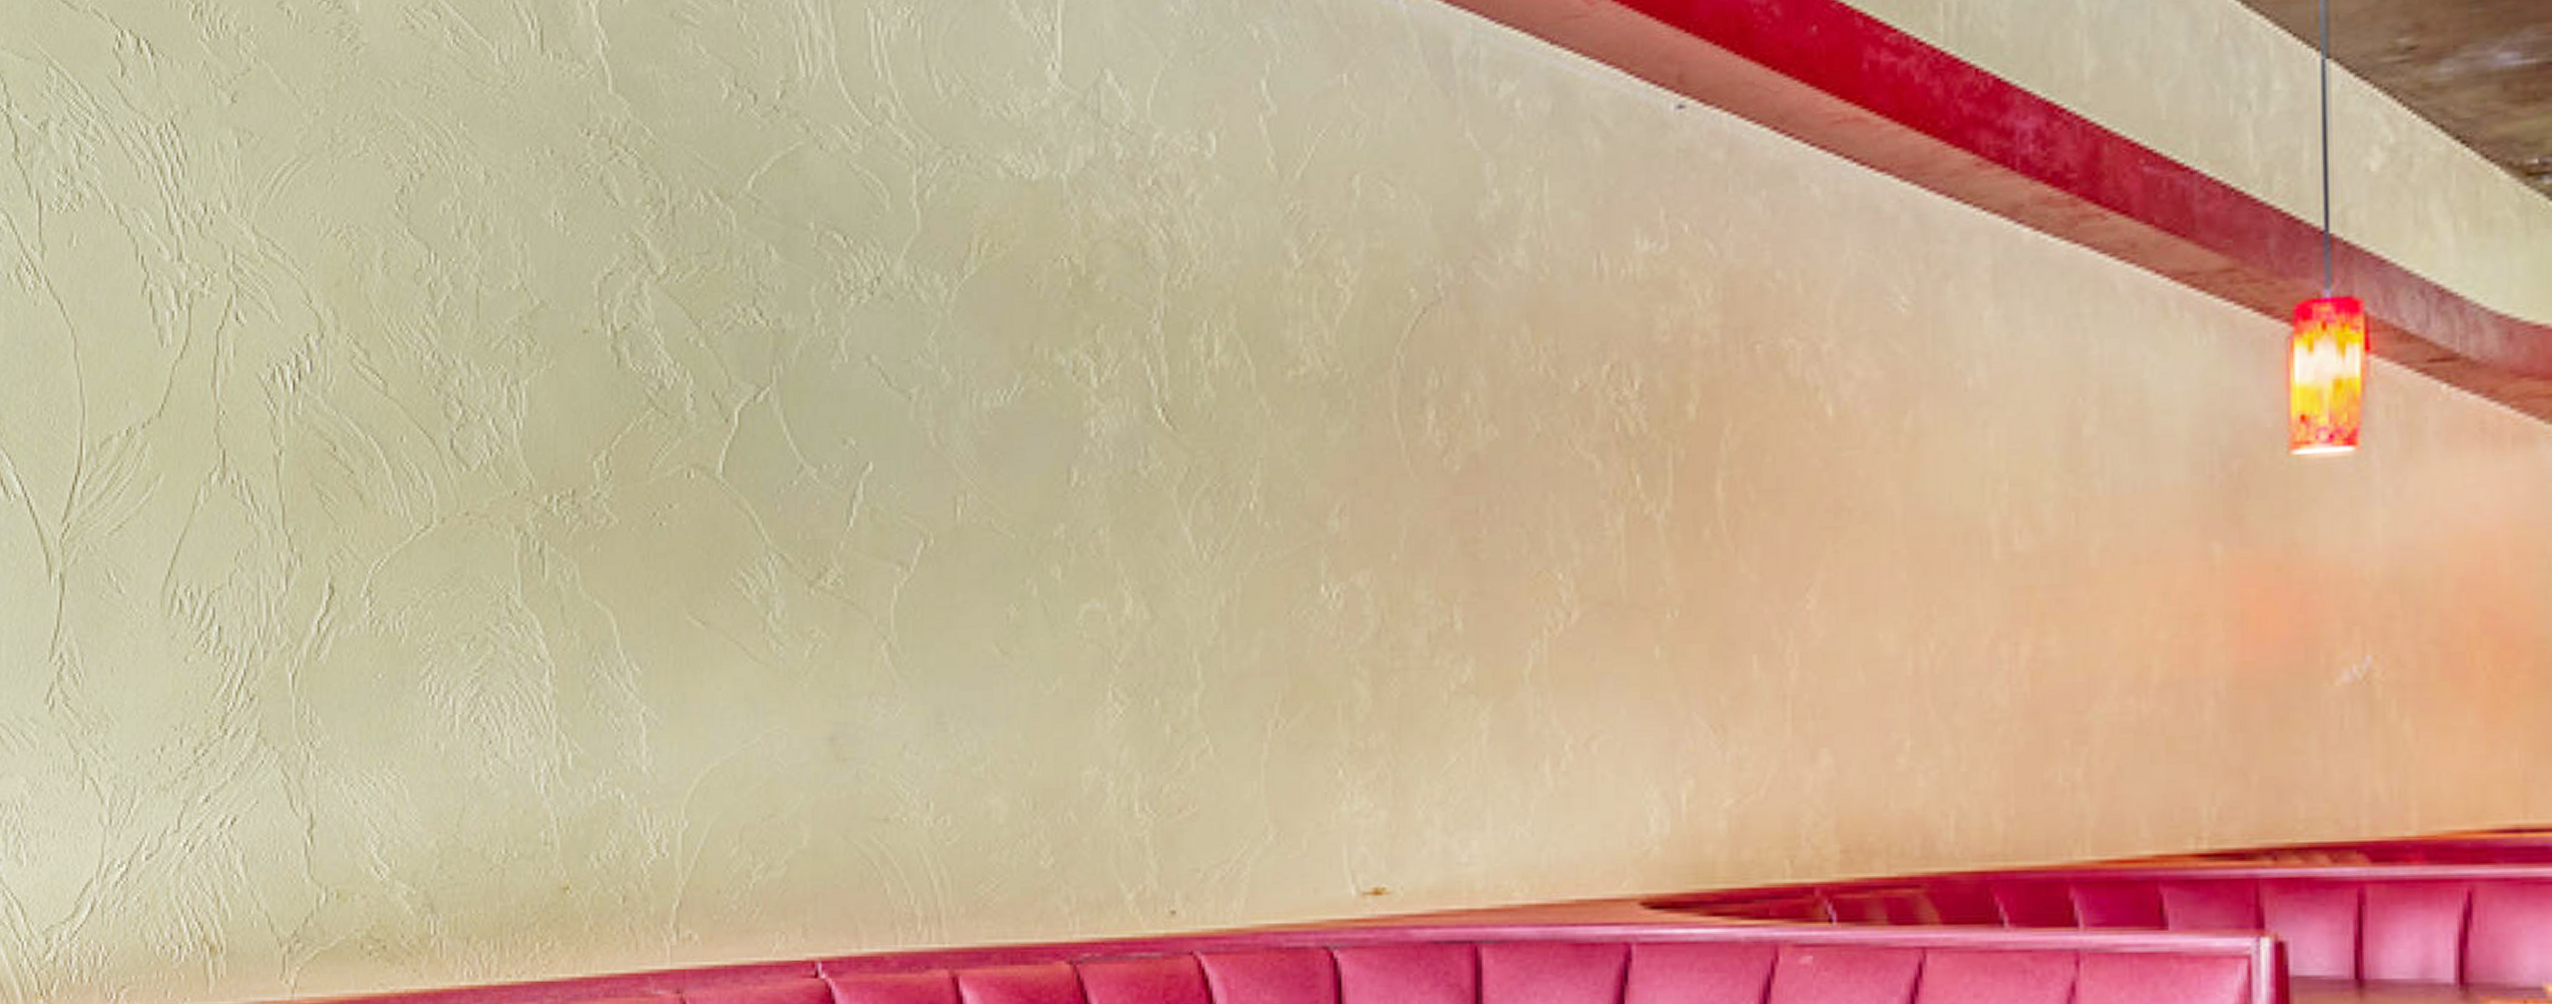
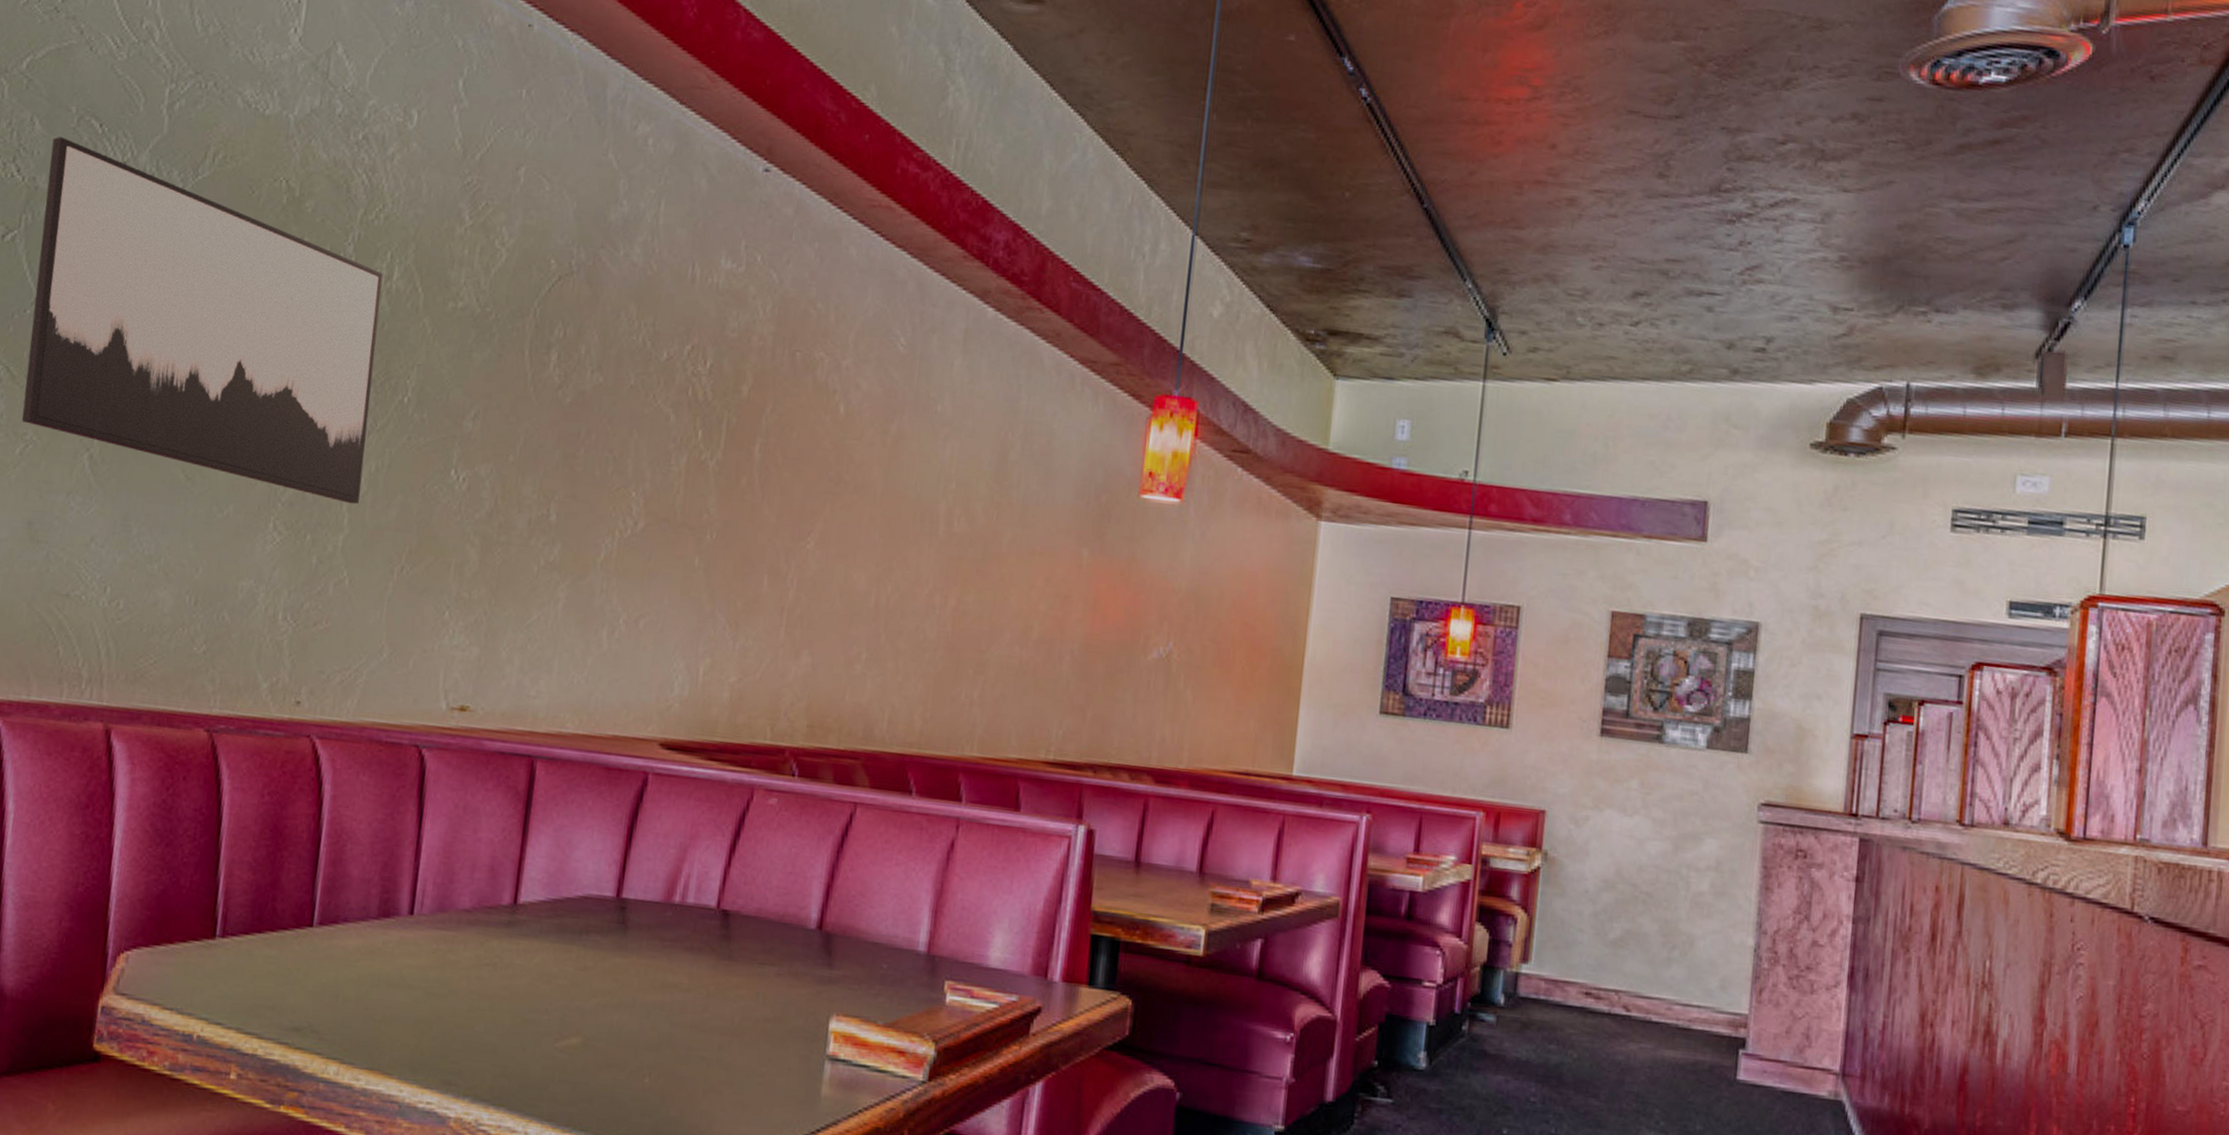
wall art: none [793,261,1213,652] -> present [21,136,383,504]

